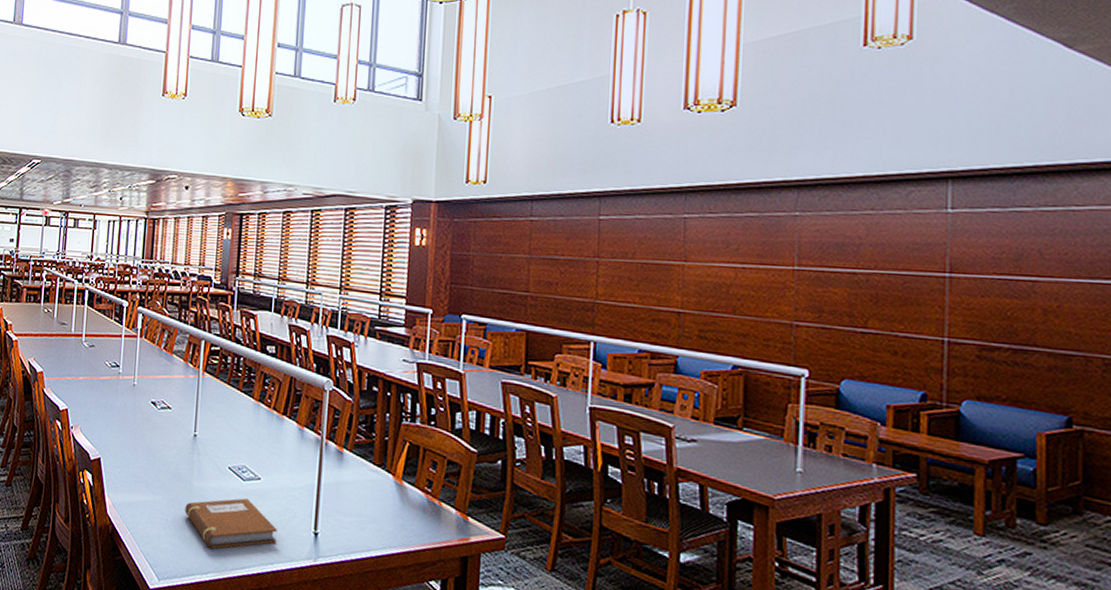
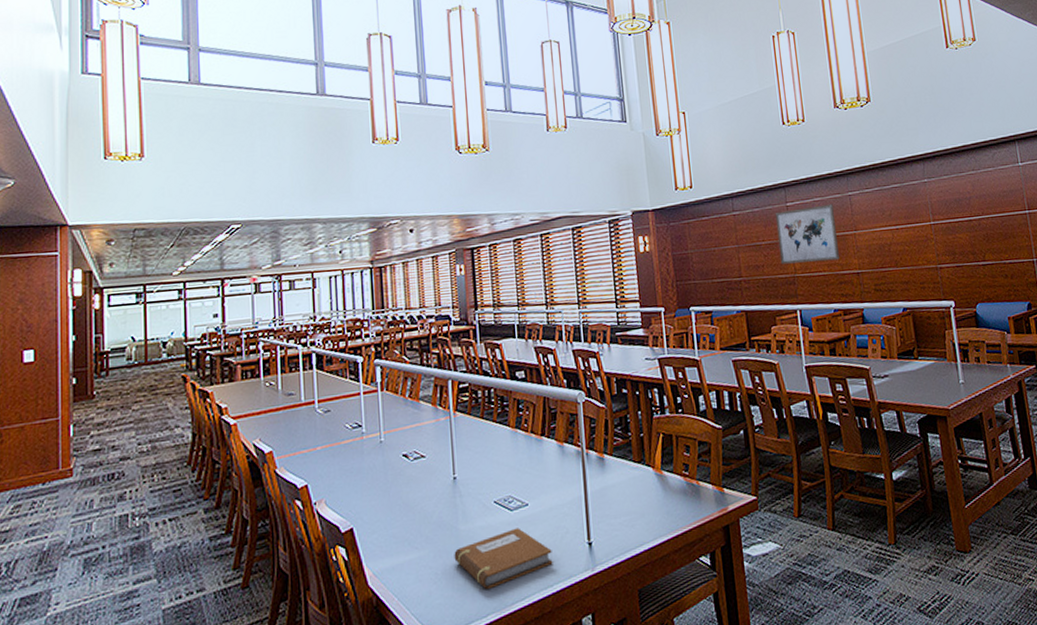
wall art: none [579,224,660,293] -> present [775,204,840,264]

